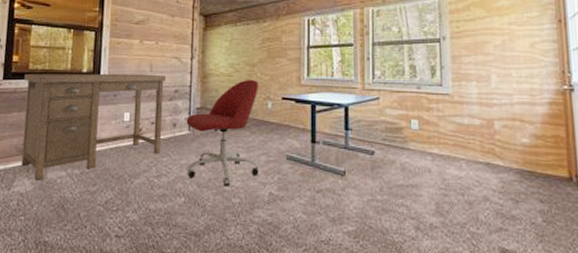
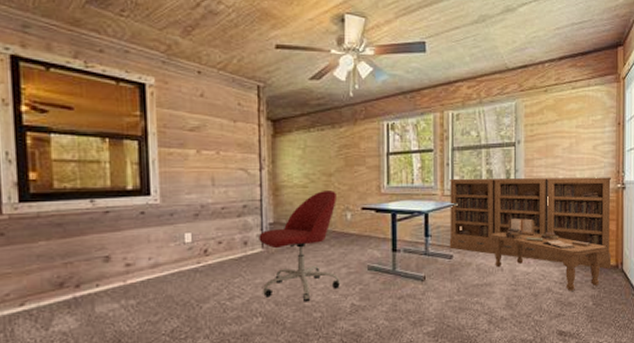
desk: present [21,73,167,180] -> none [48,188,233,316]
bookcase: none [370,73,563,203] -> present [449,177,612,291]

